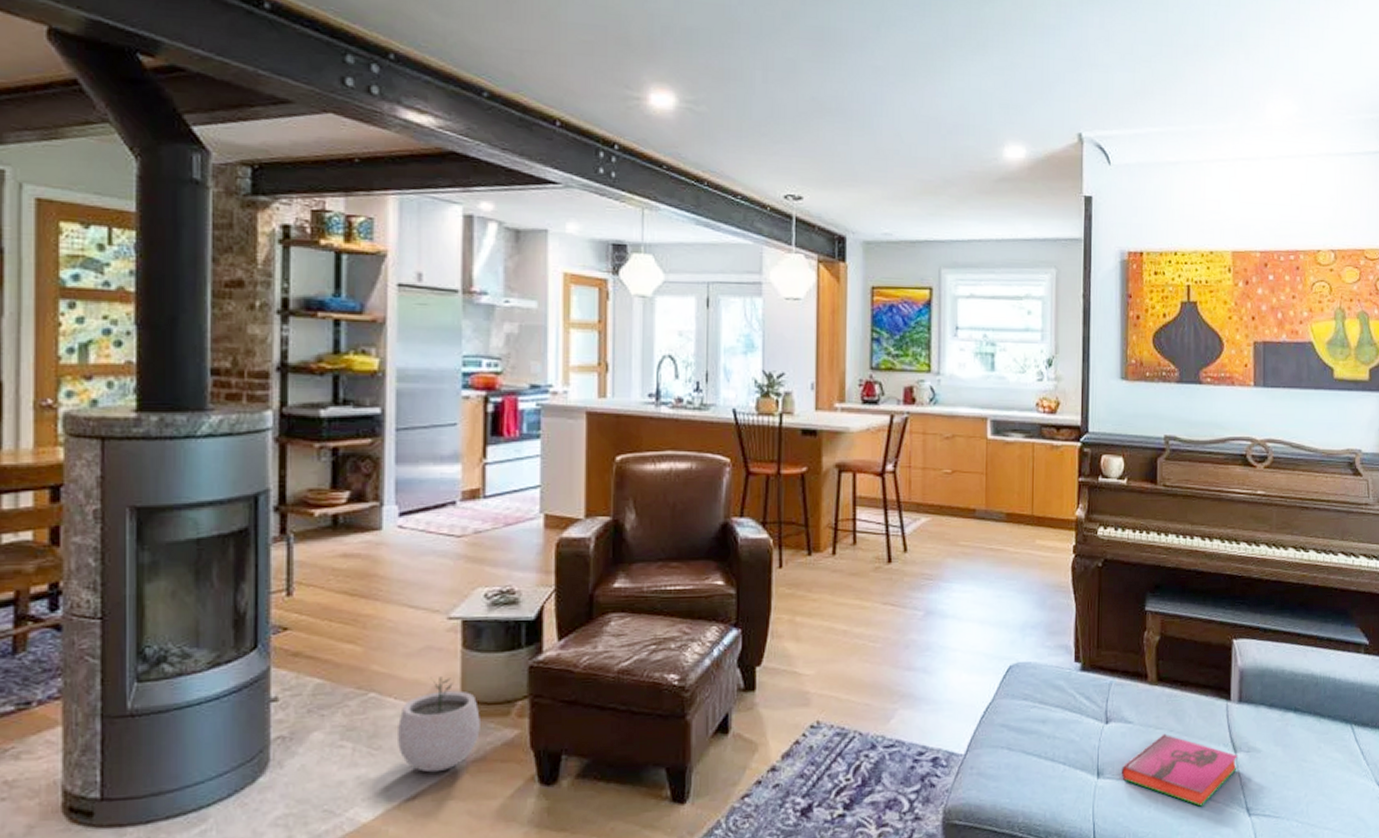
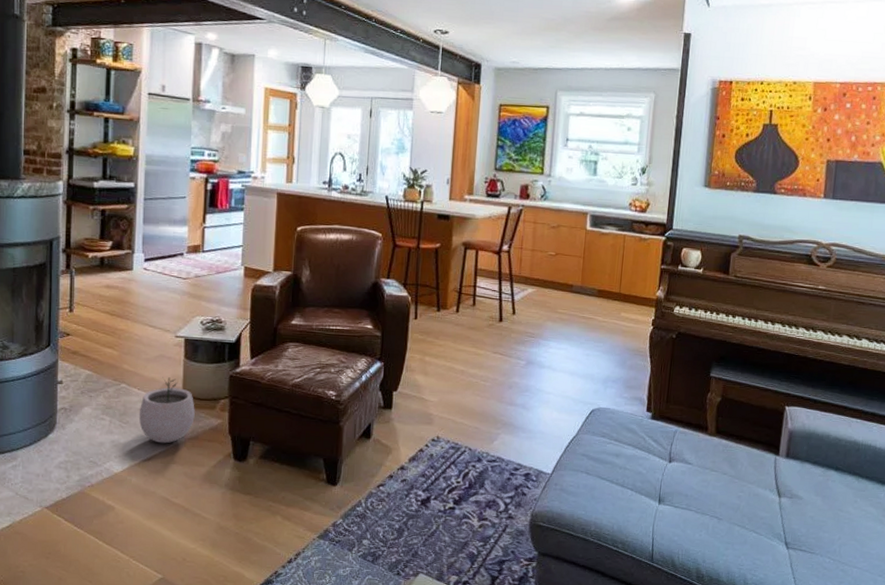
hardback book: present [1121,733,1238,807] -> none [678,475,781,536]

